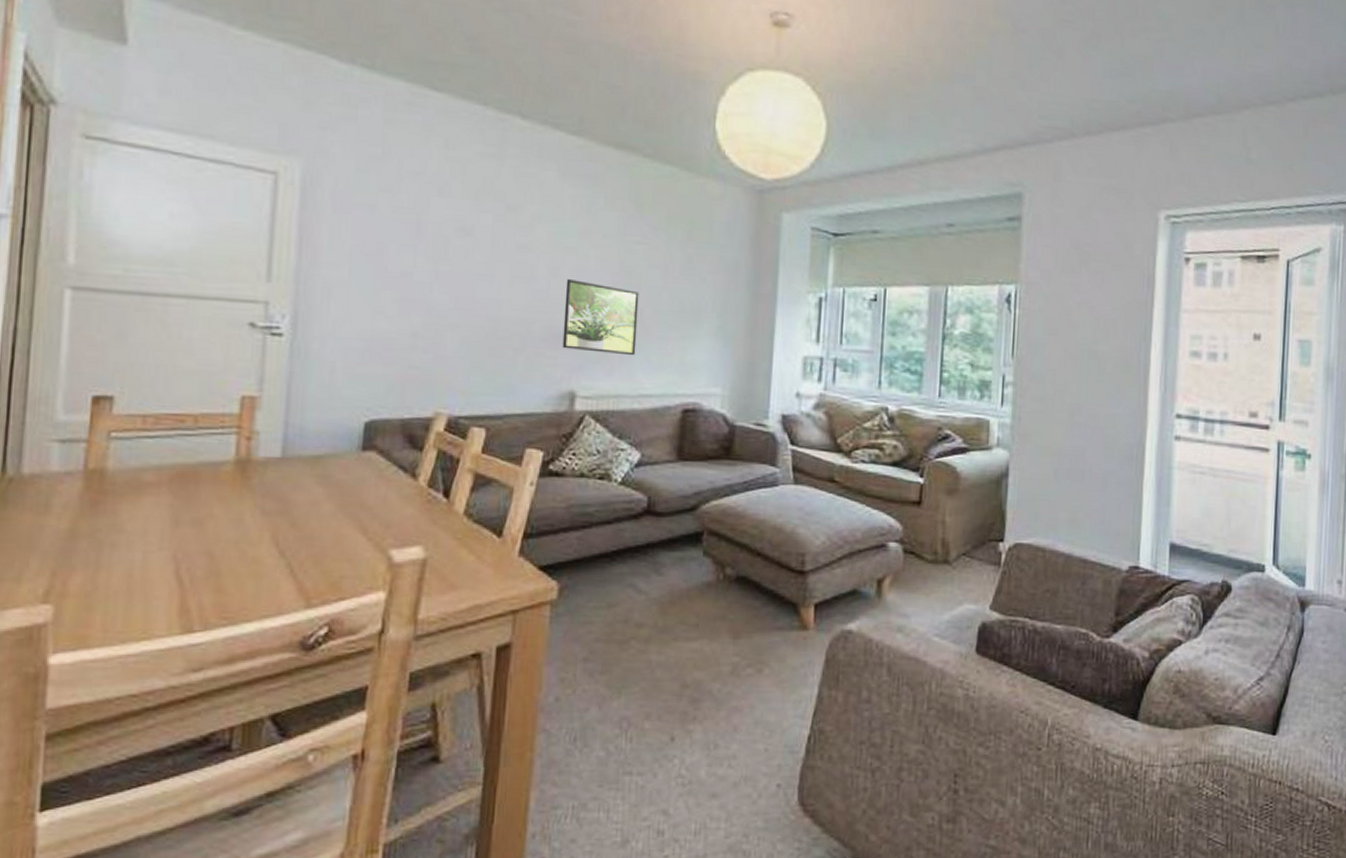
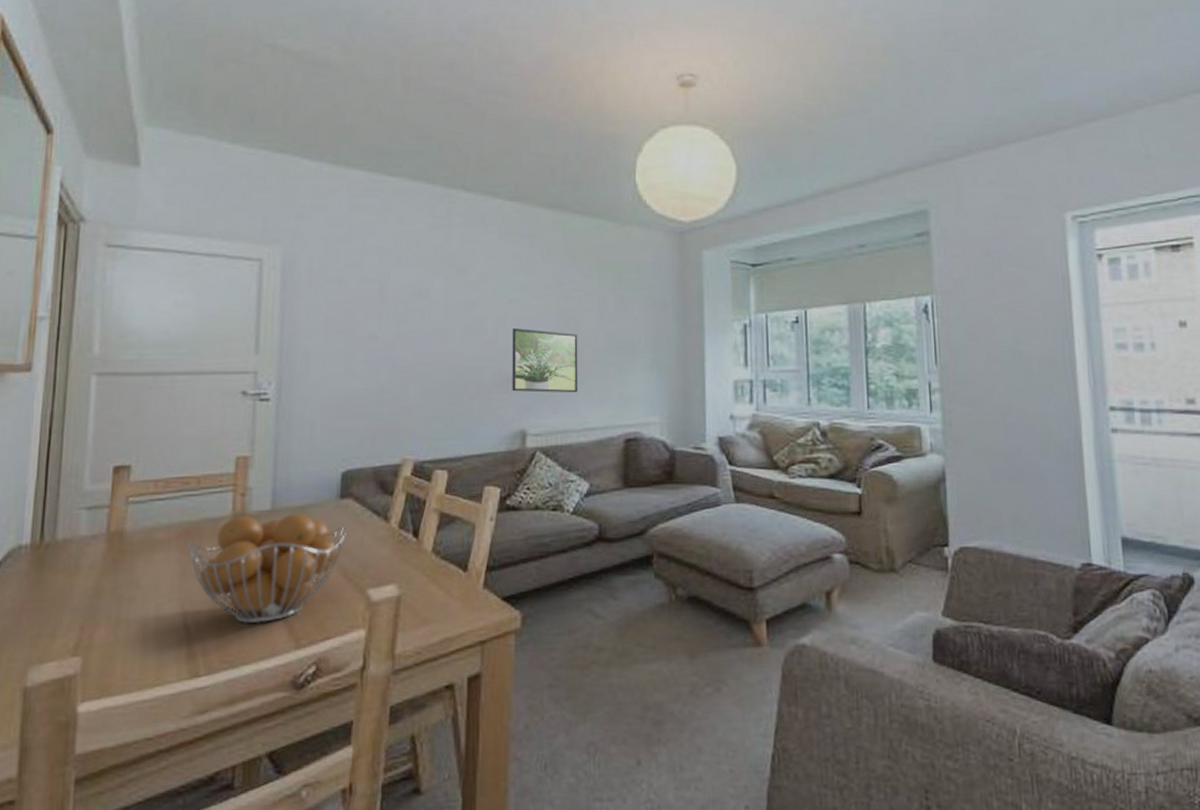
fruit basket: none [181,461,370,578] -> present [187,513,348,623]

